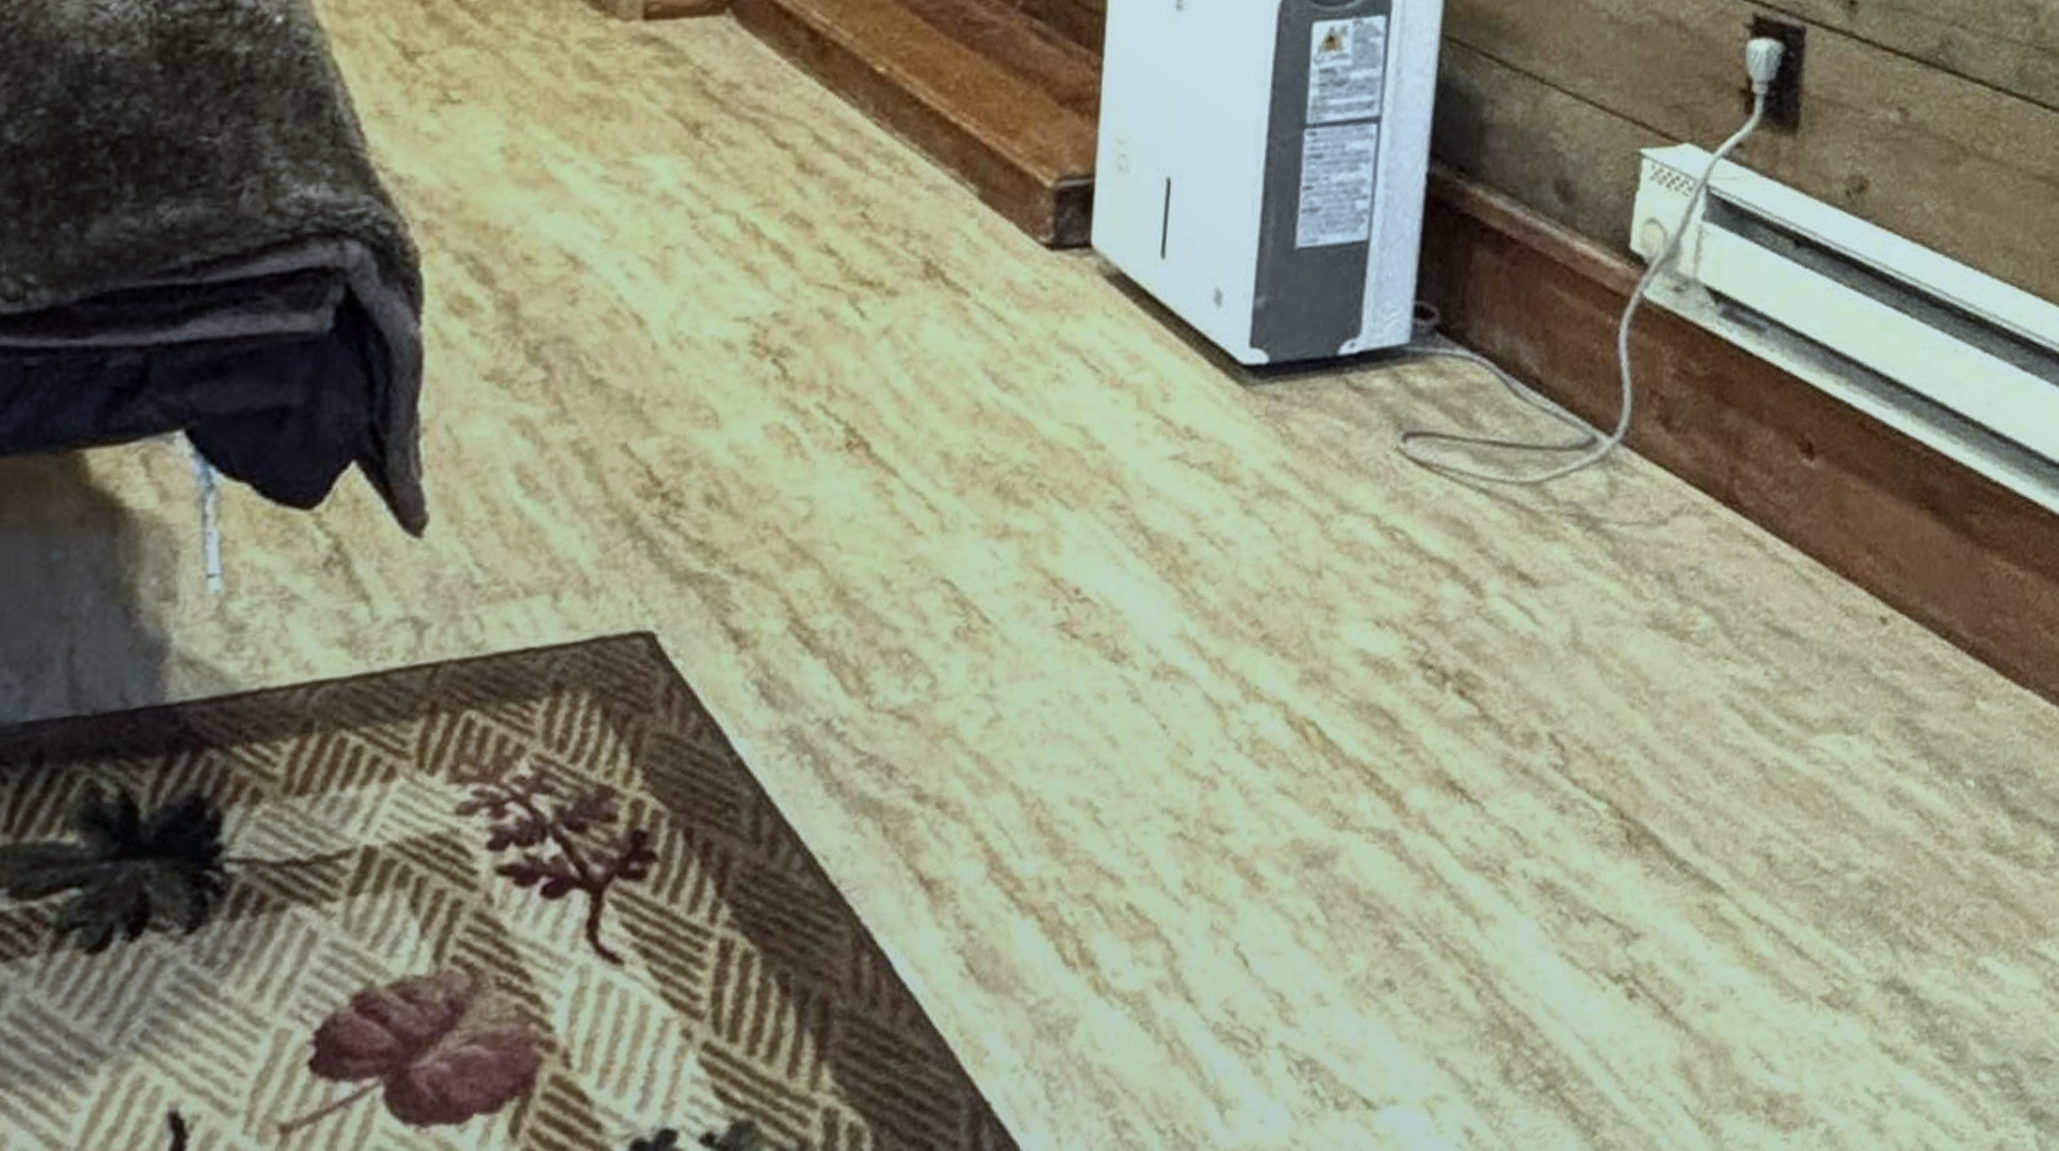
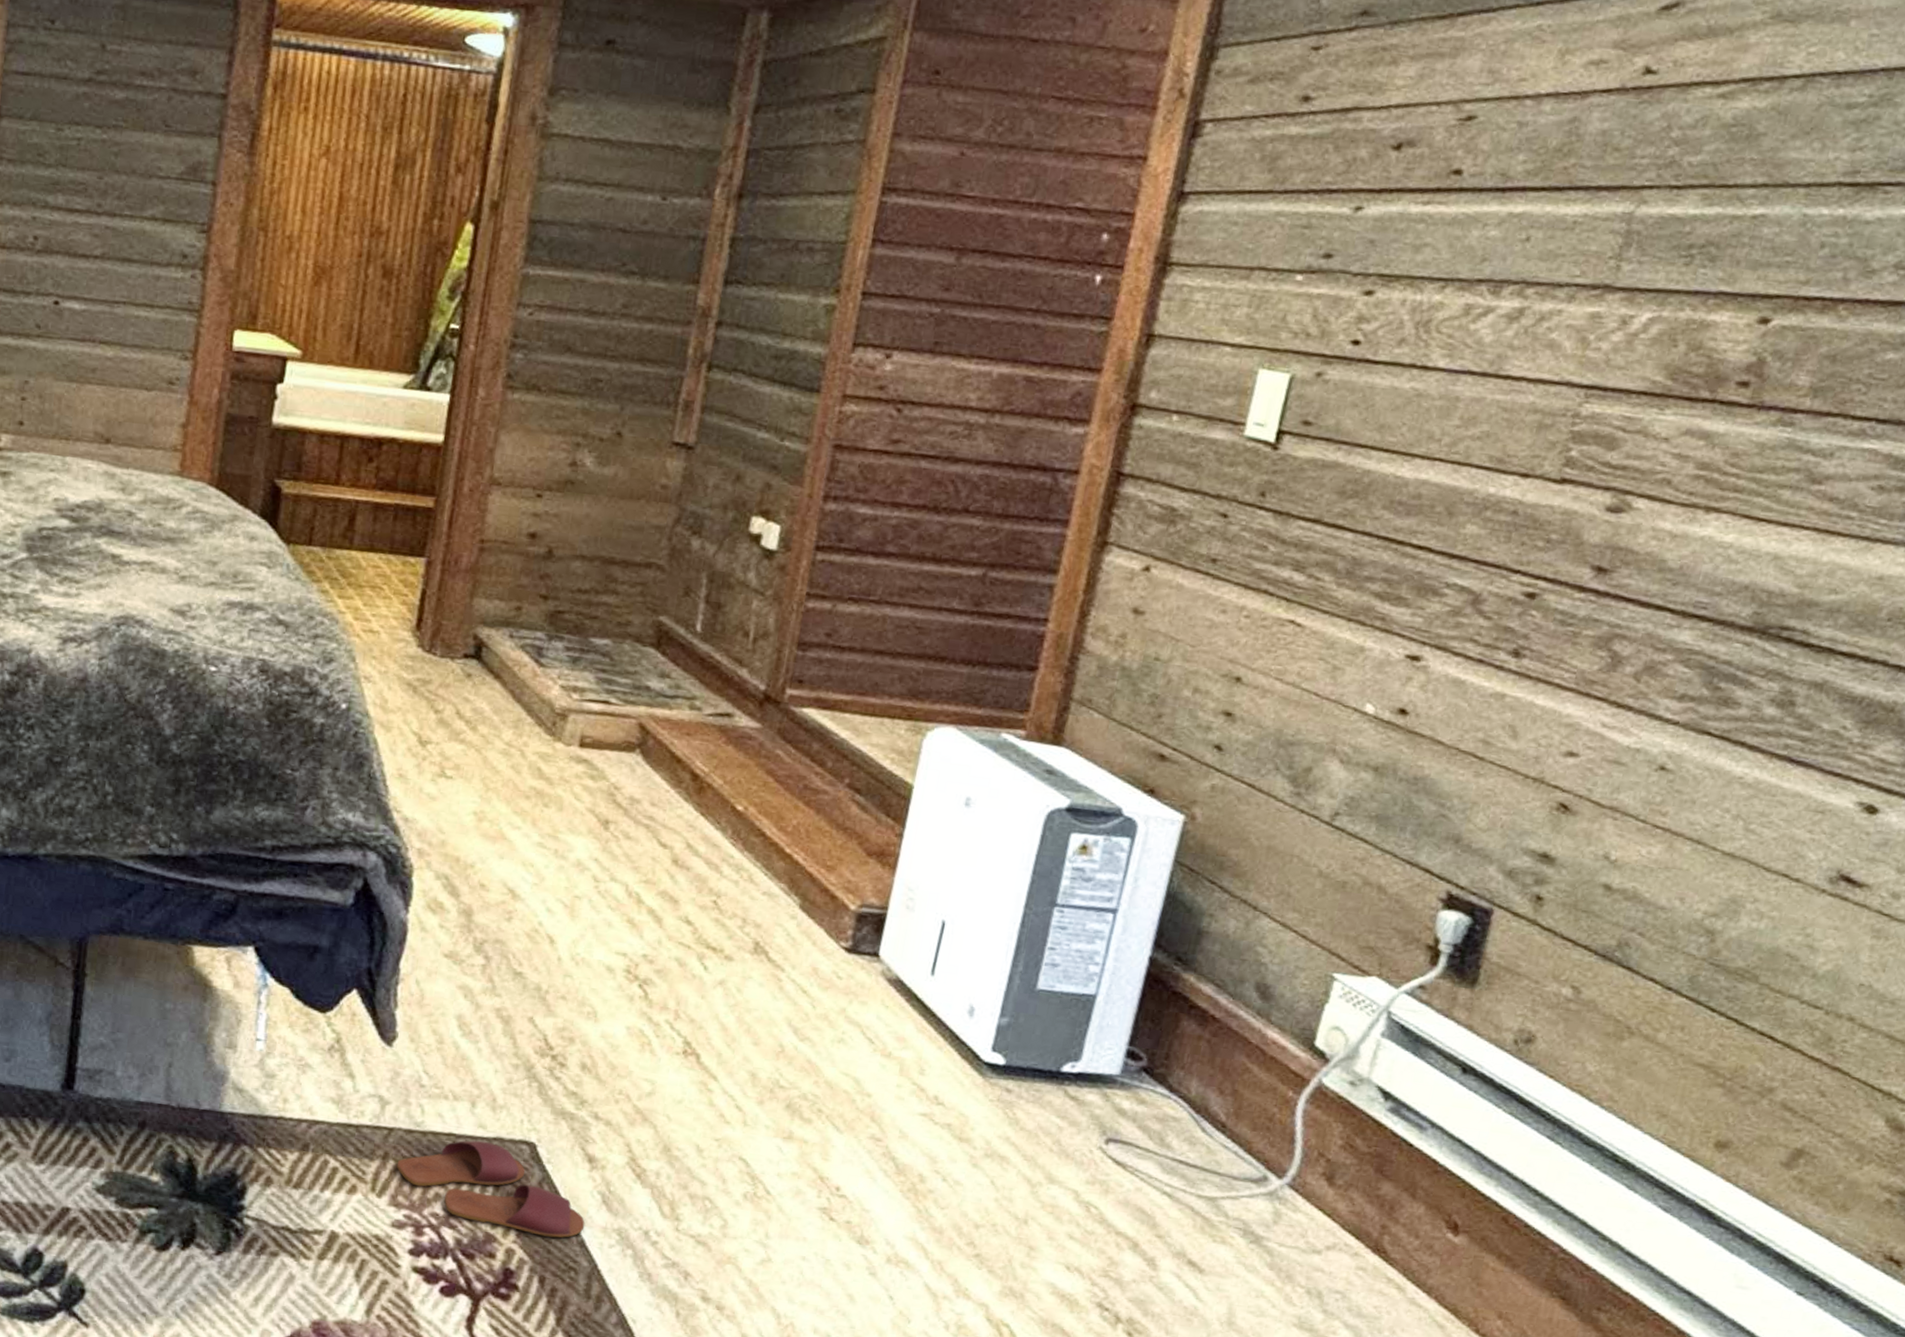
slippers: none [452,647,740,773] -> present [396,1140,586,1238]

